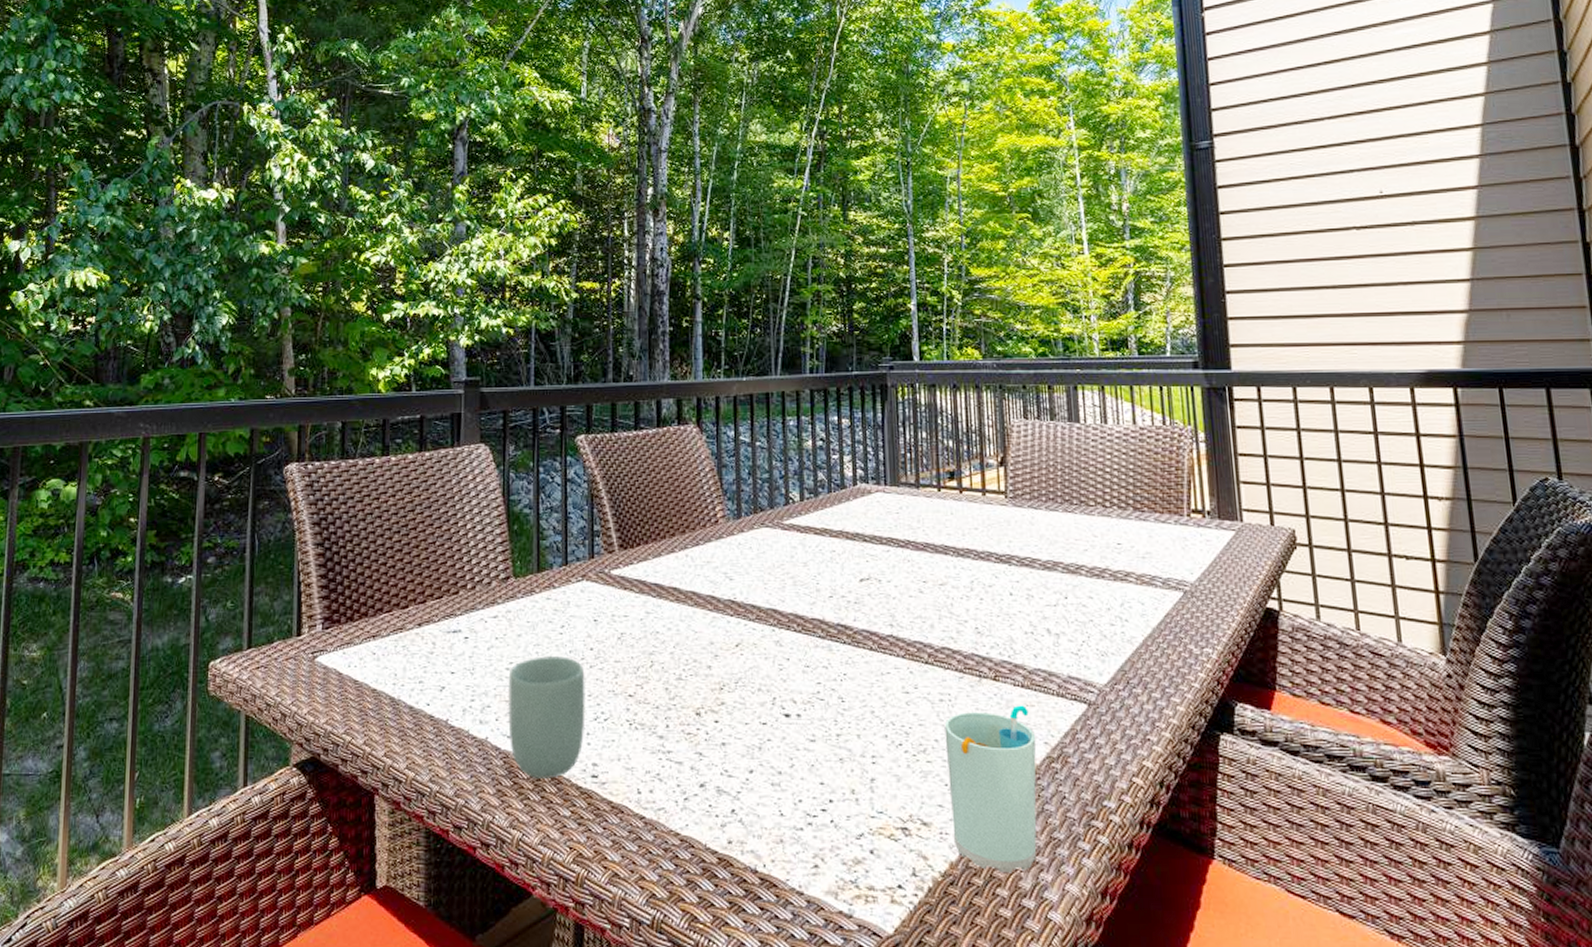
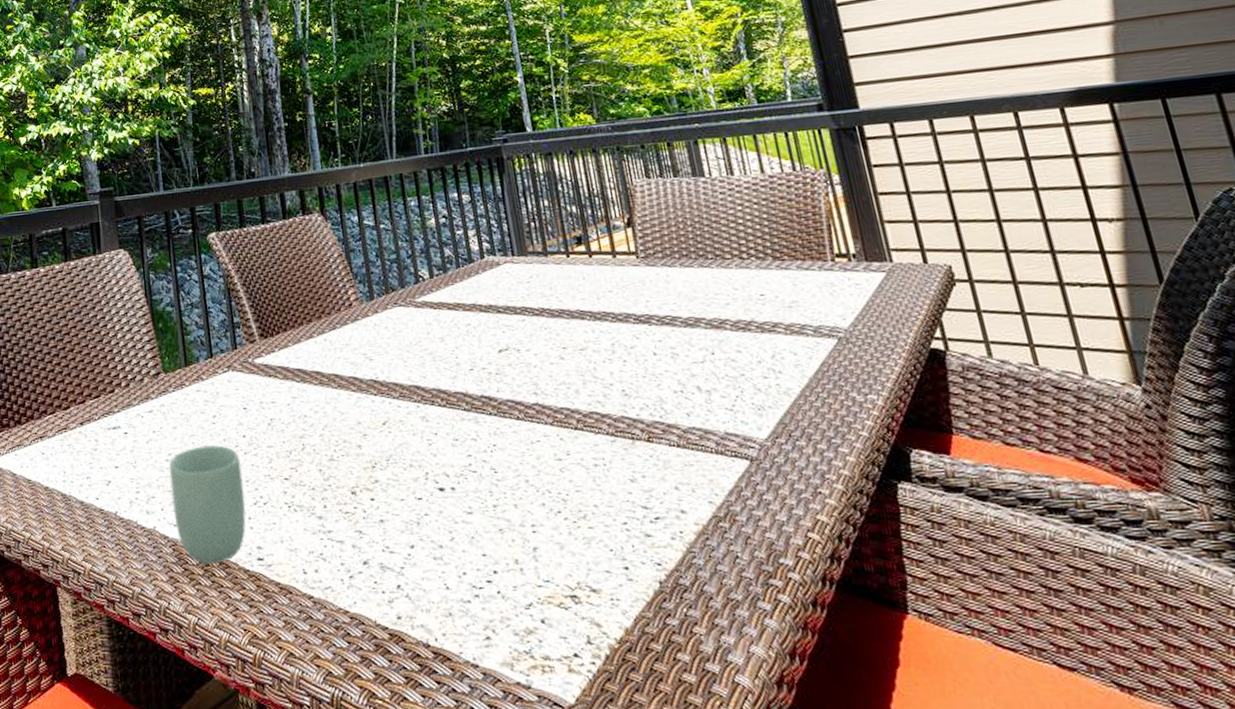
cup: present [944,705,1037,872] -> none [602,465,716,636]

